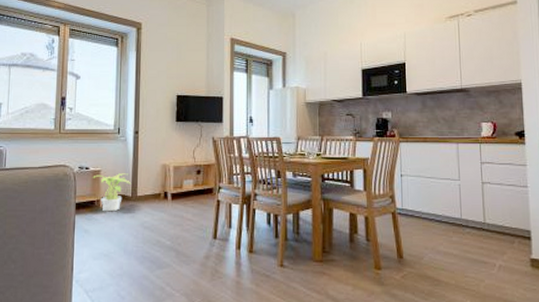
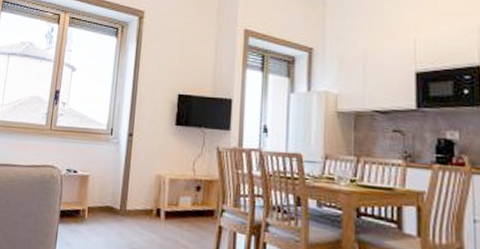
potted plant: present [93,173,132,212] -> none [80,180,121,225]

